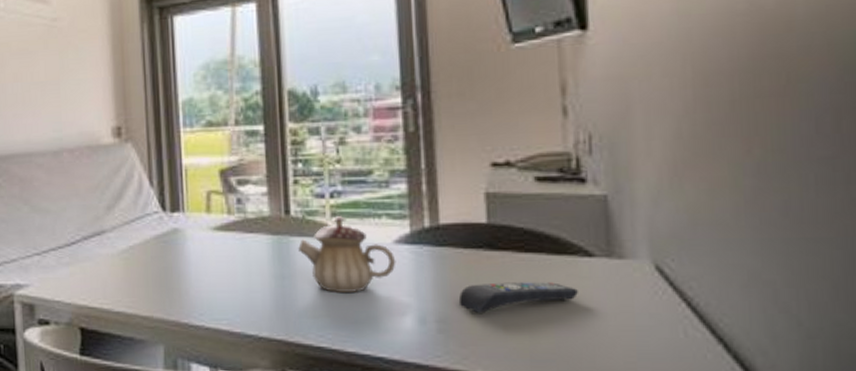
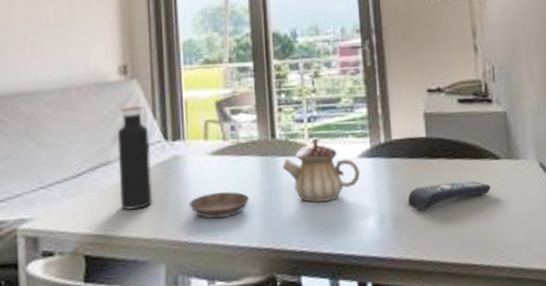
water bottle: none [111,171,150,284] -> present [117,105,153,210]
saucer: none [189,273,259,301] -> present [189,191,250,219]

